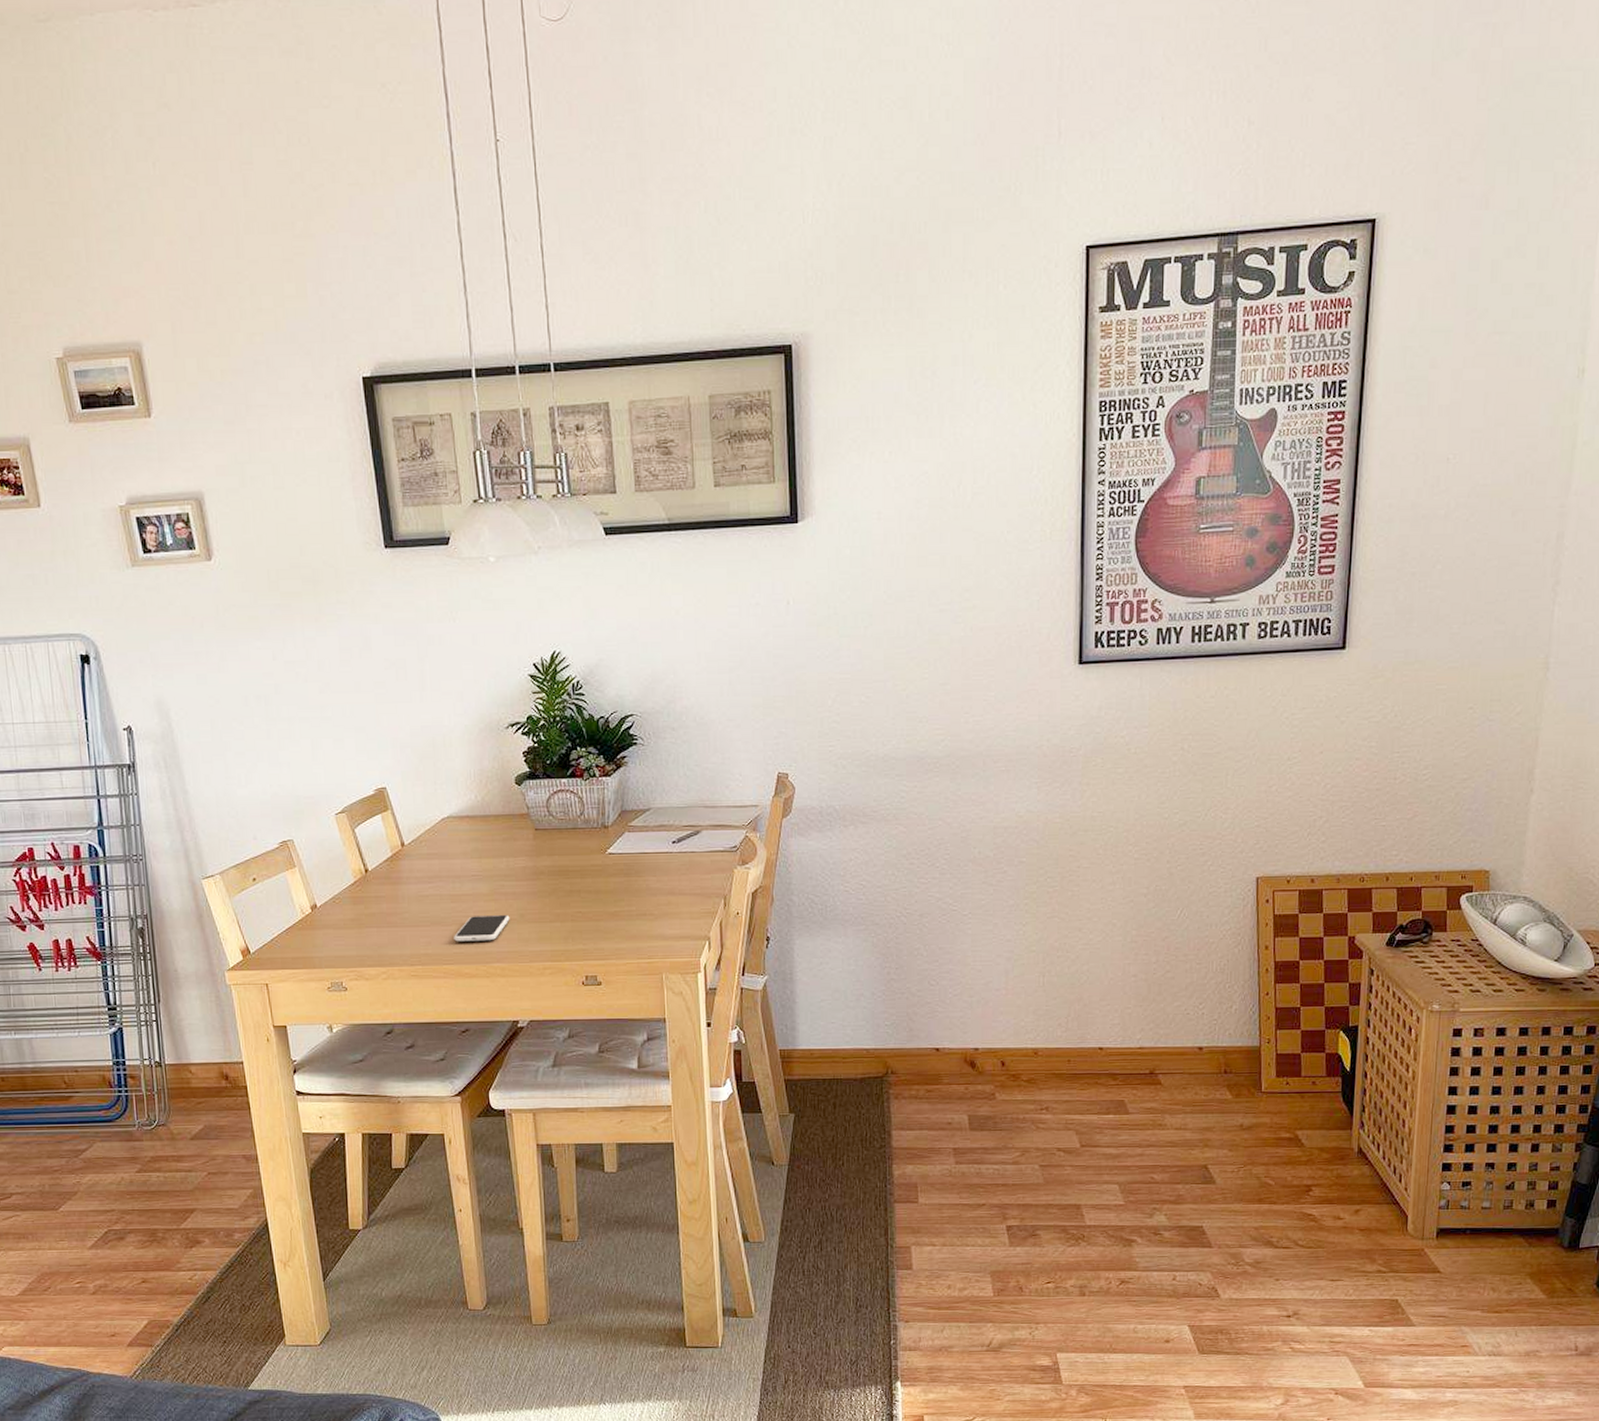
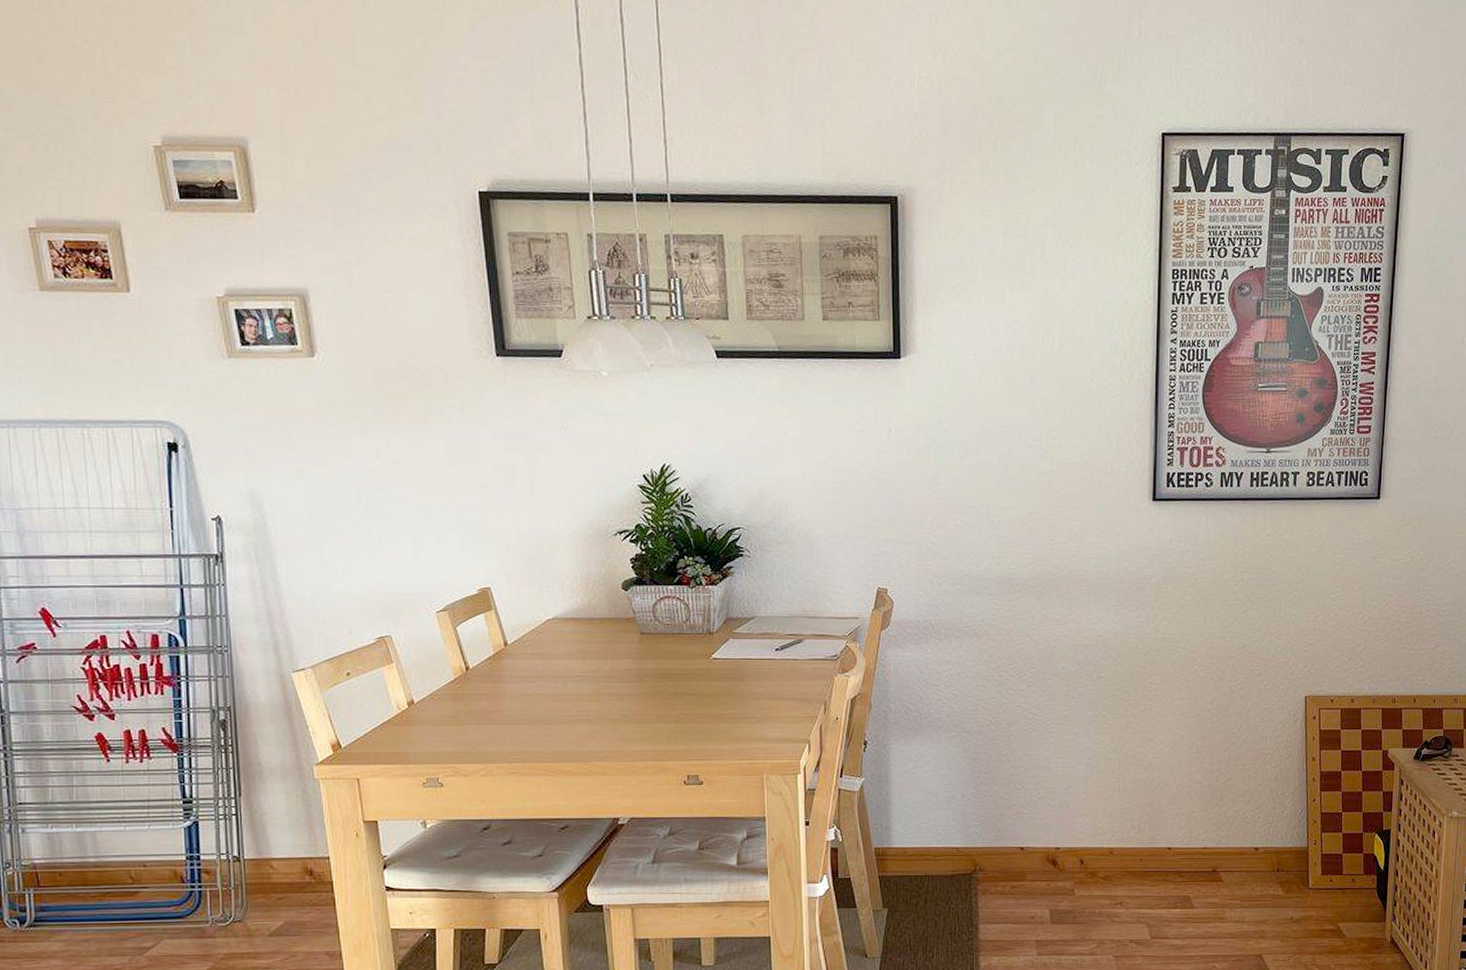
smartphone: present [454,915,510,942] -> none [556,715,613,740]

